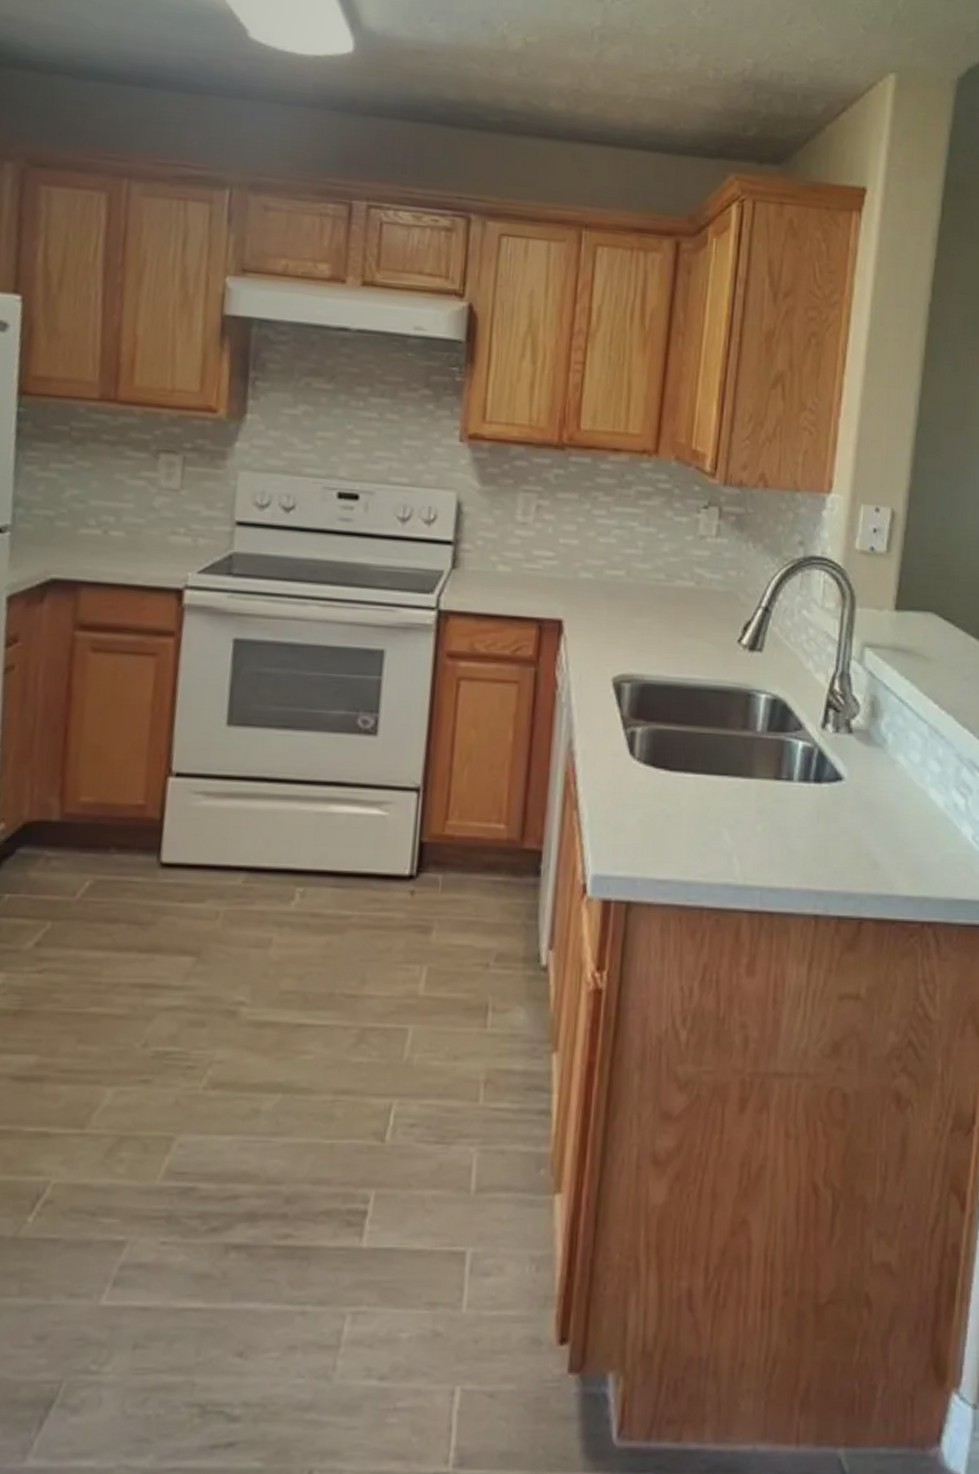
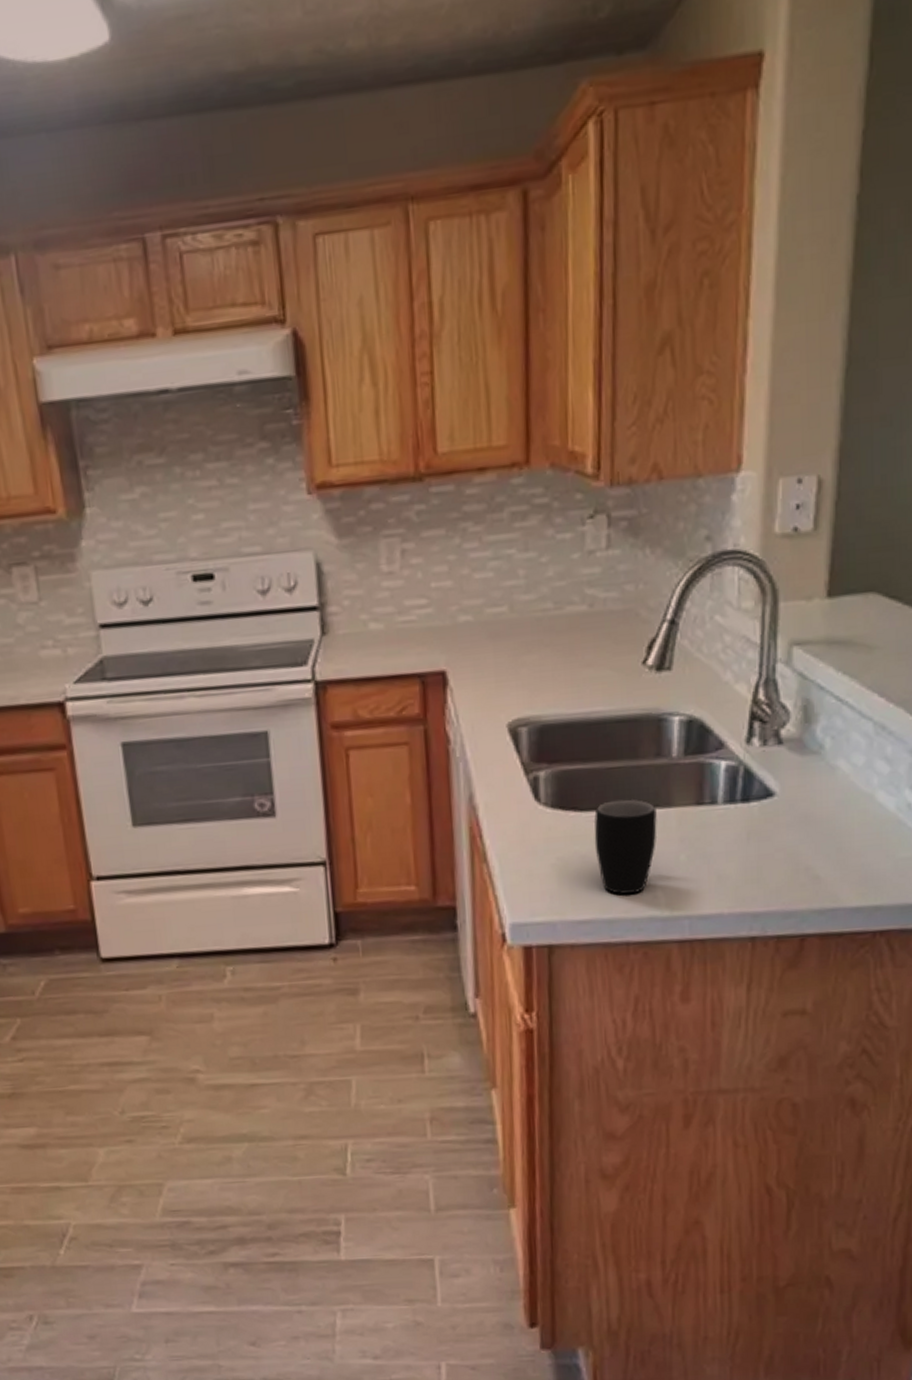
mug: none [680,764,739,859] -> present [594,799,658,895]

